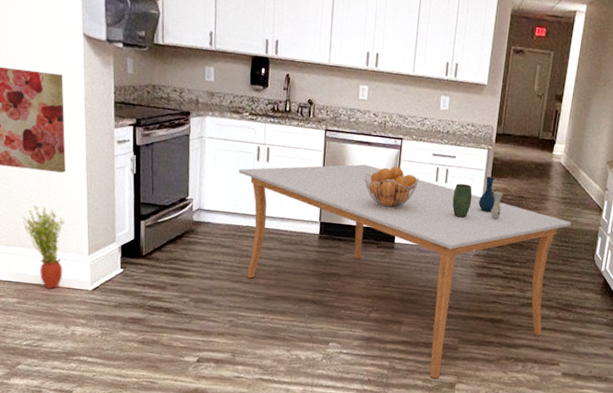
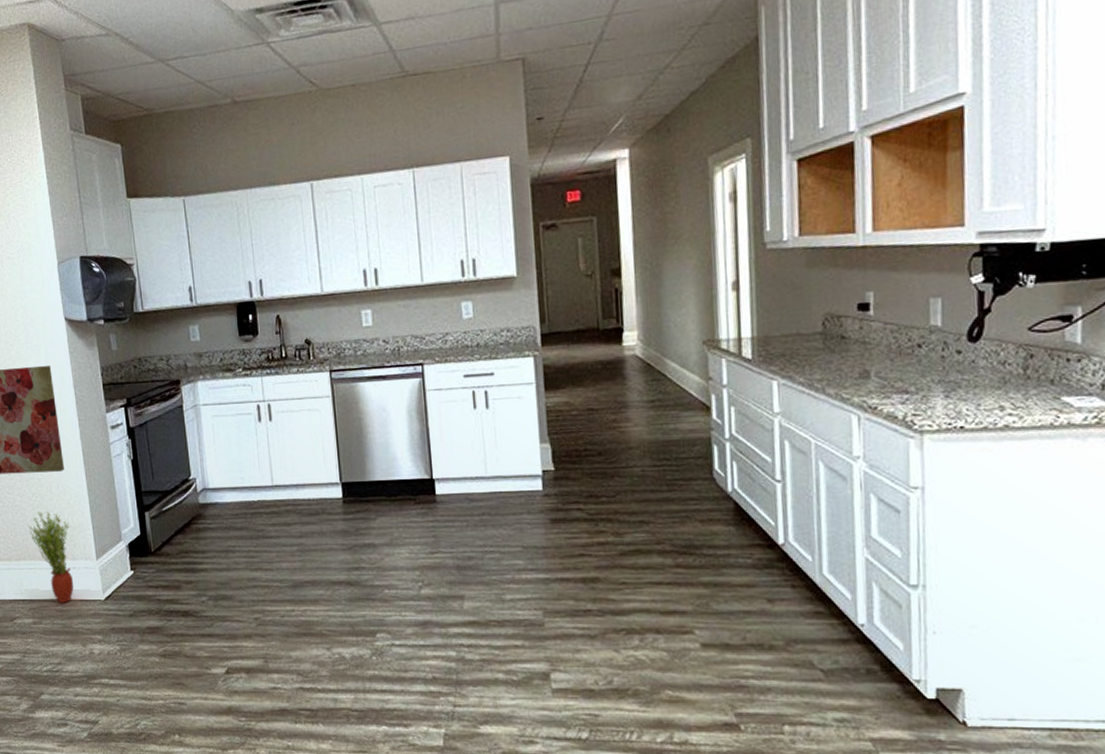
dining table: present [238,164,571,379] -> none [240,403,669,669]
fruit basket: present [363,166,420,210] -> none [383,399,453,454]
vase: present [452,176,504,219] -> none [499,390,567,450]

